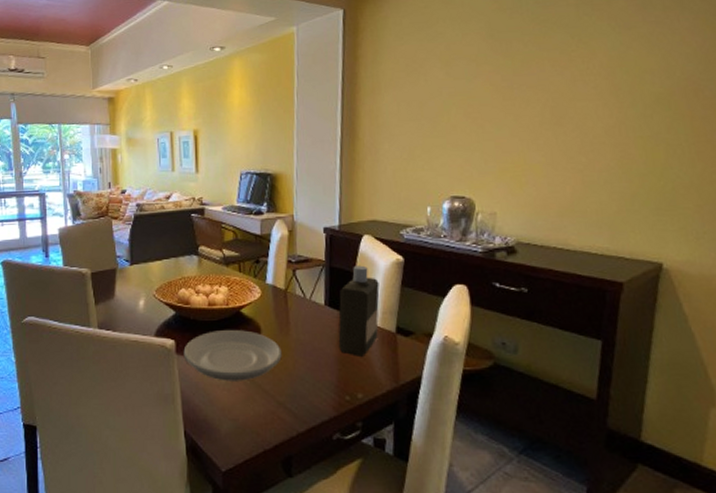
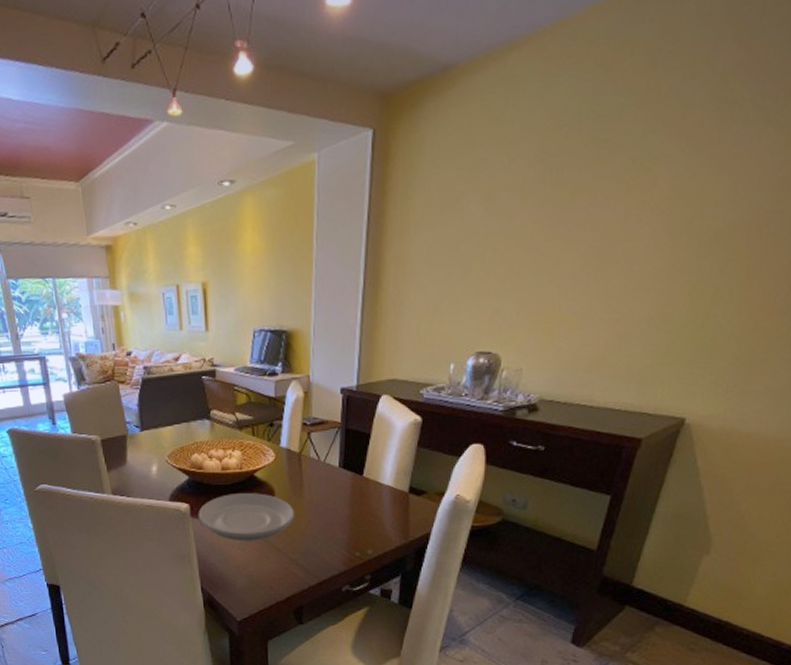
bottle: present [338,265,380,357] -> none [351,426,395,516]

